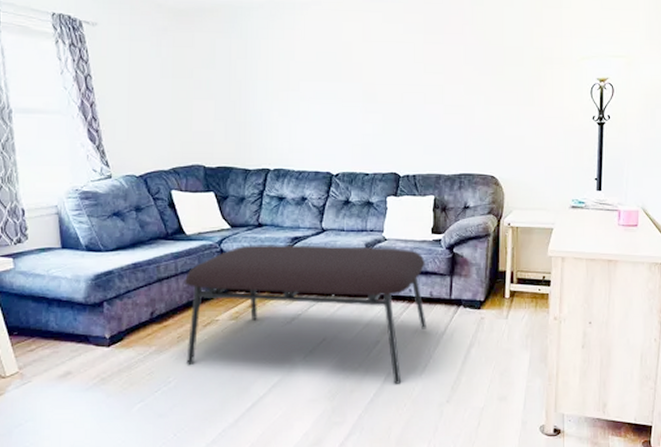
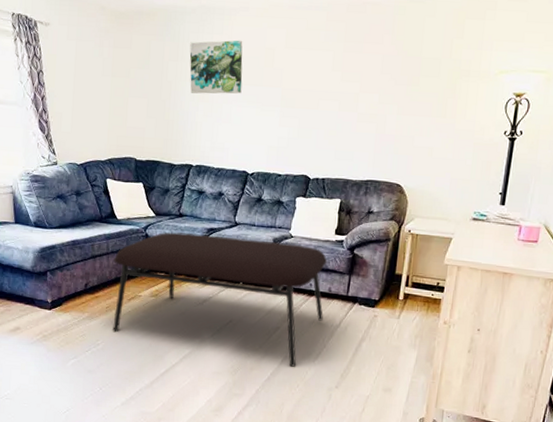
wall art: none [259,34,319,92] -> present [189,40,243,94]

